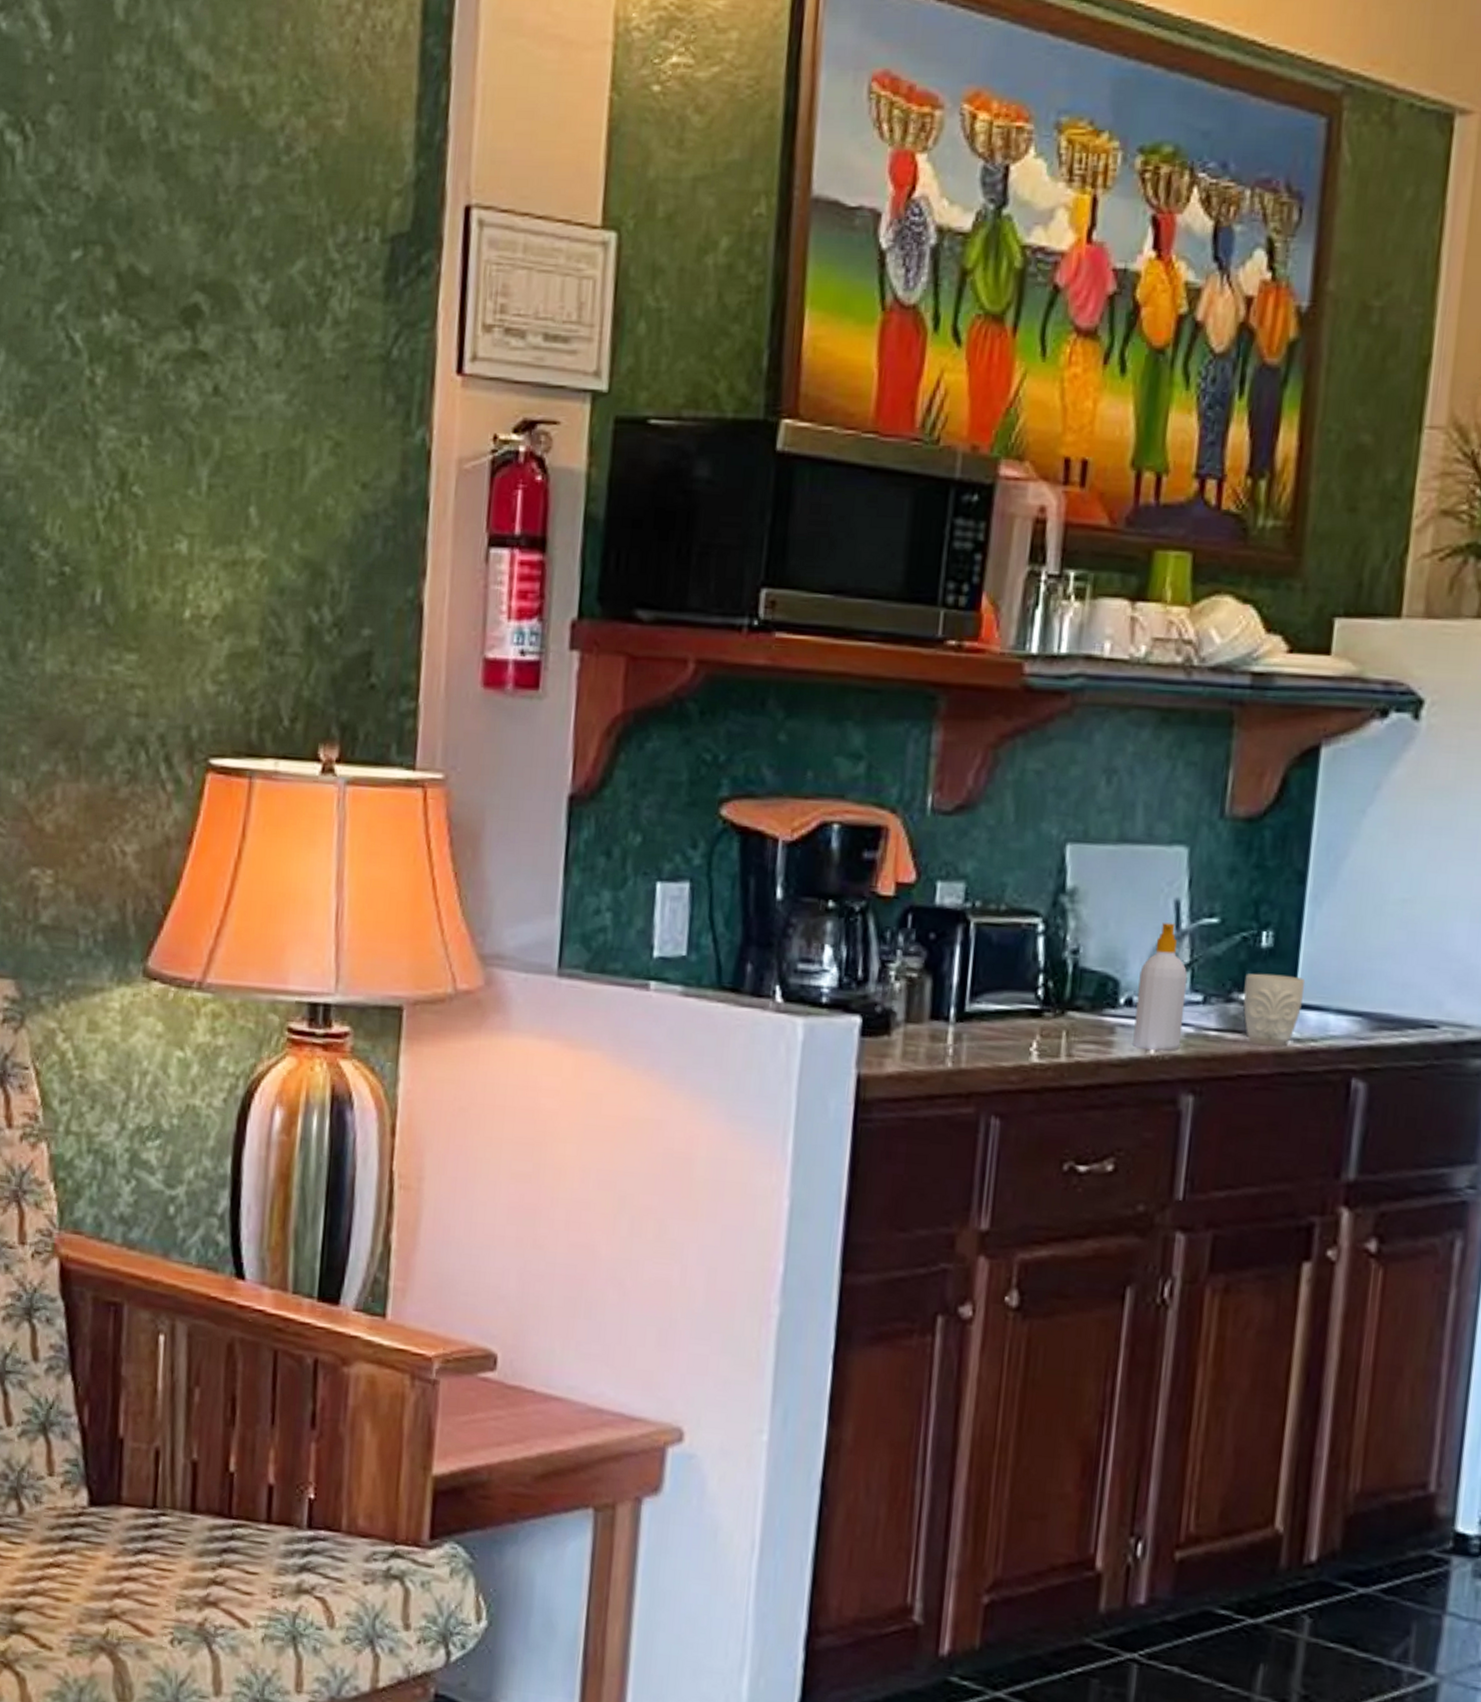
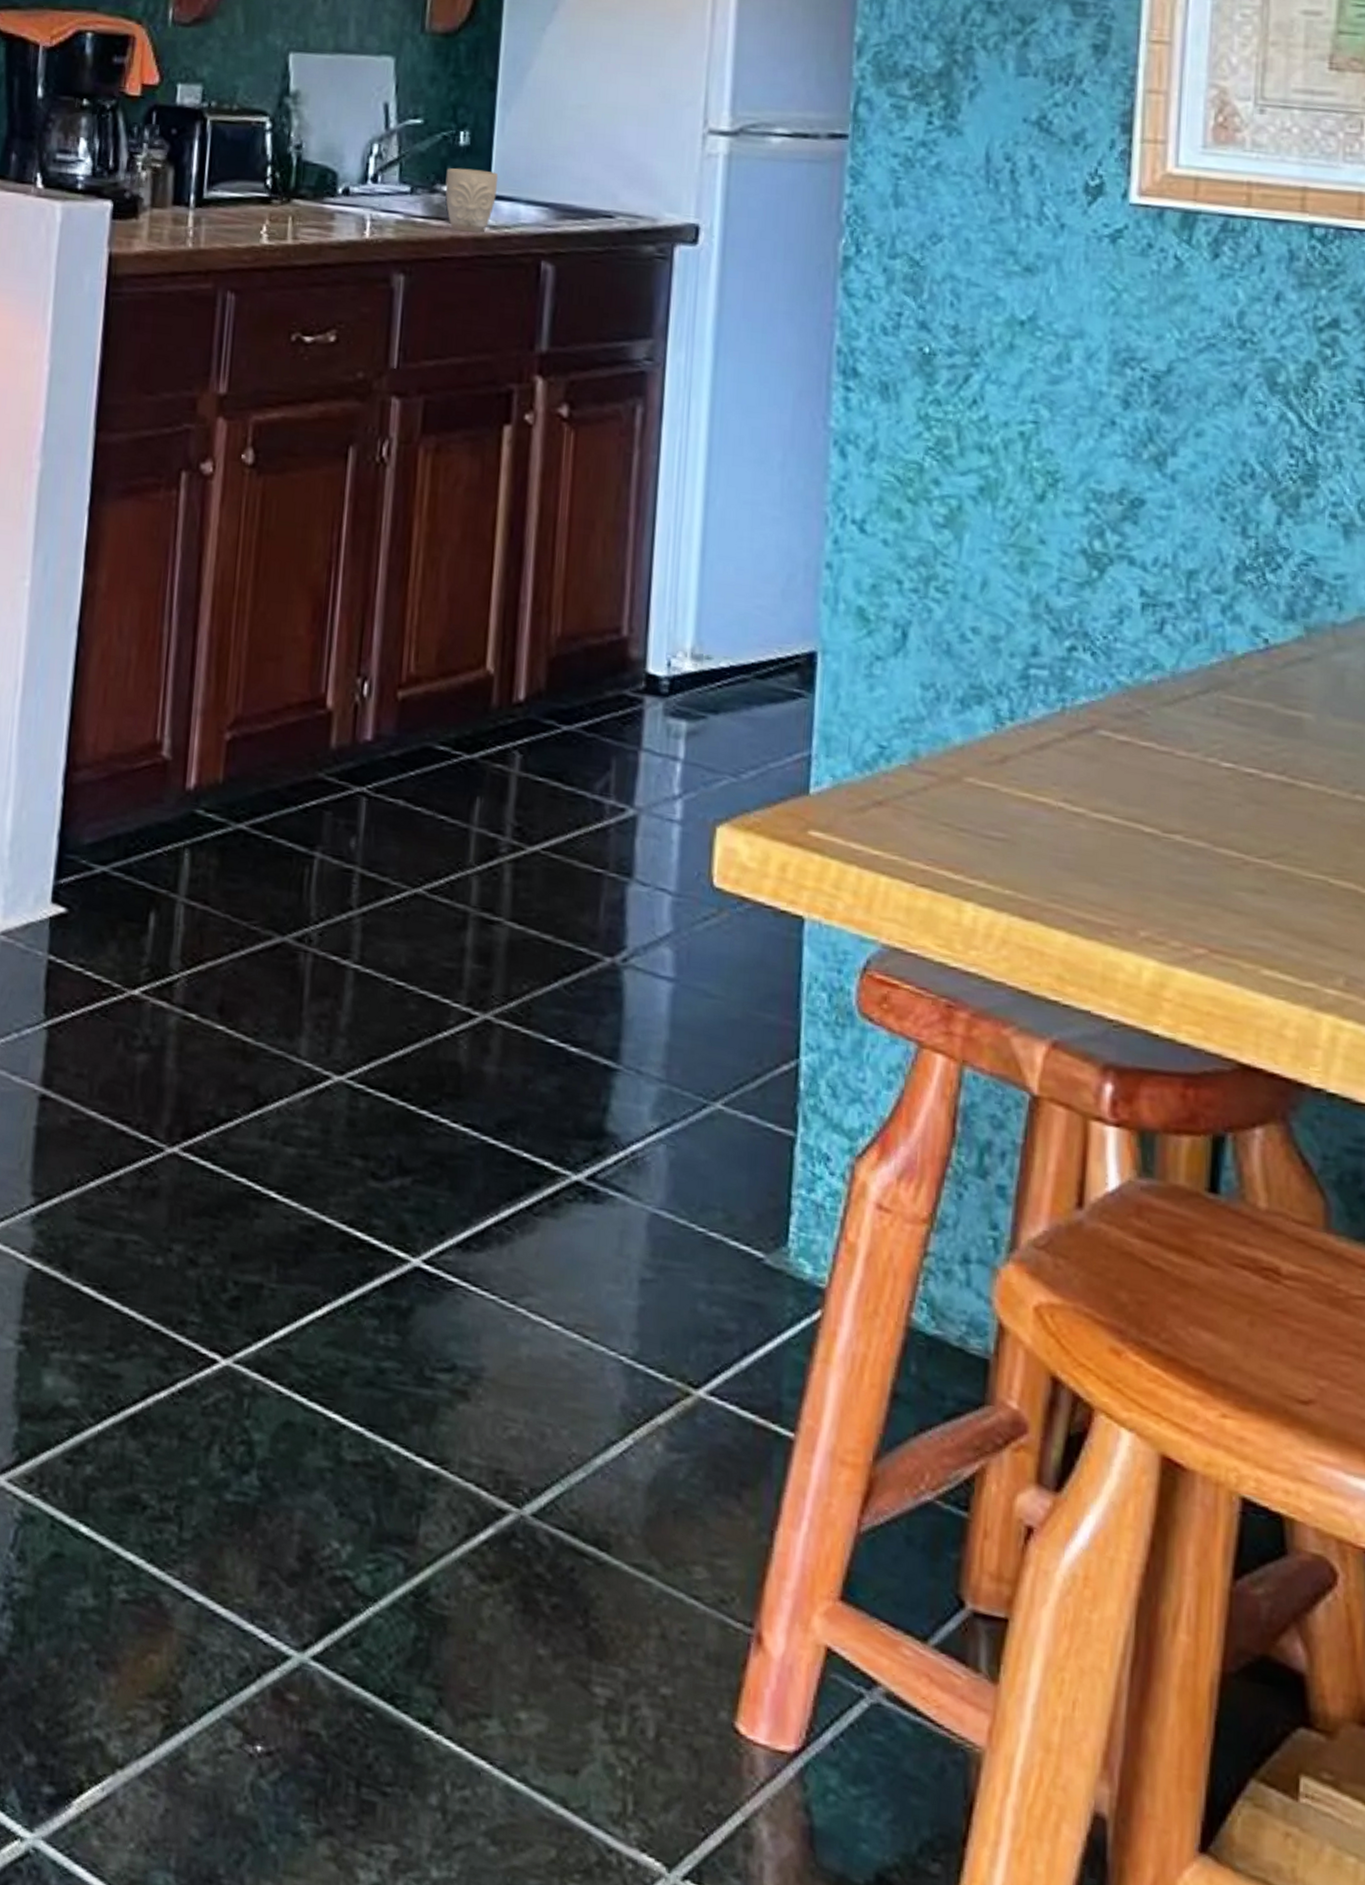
soap bottle: present [1132,922,1188,1052] -> none [350,122,397,236]

